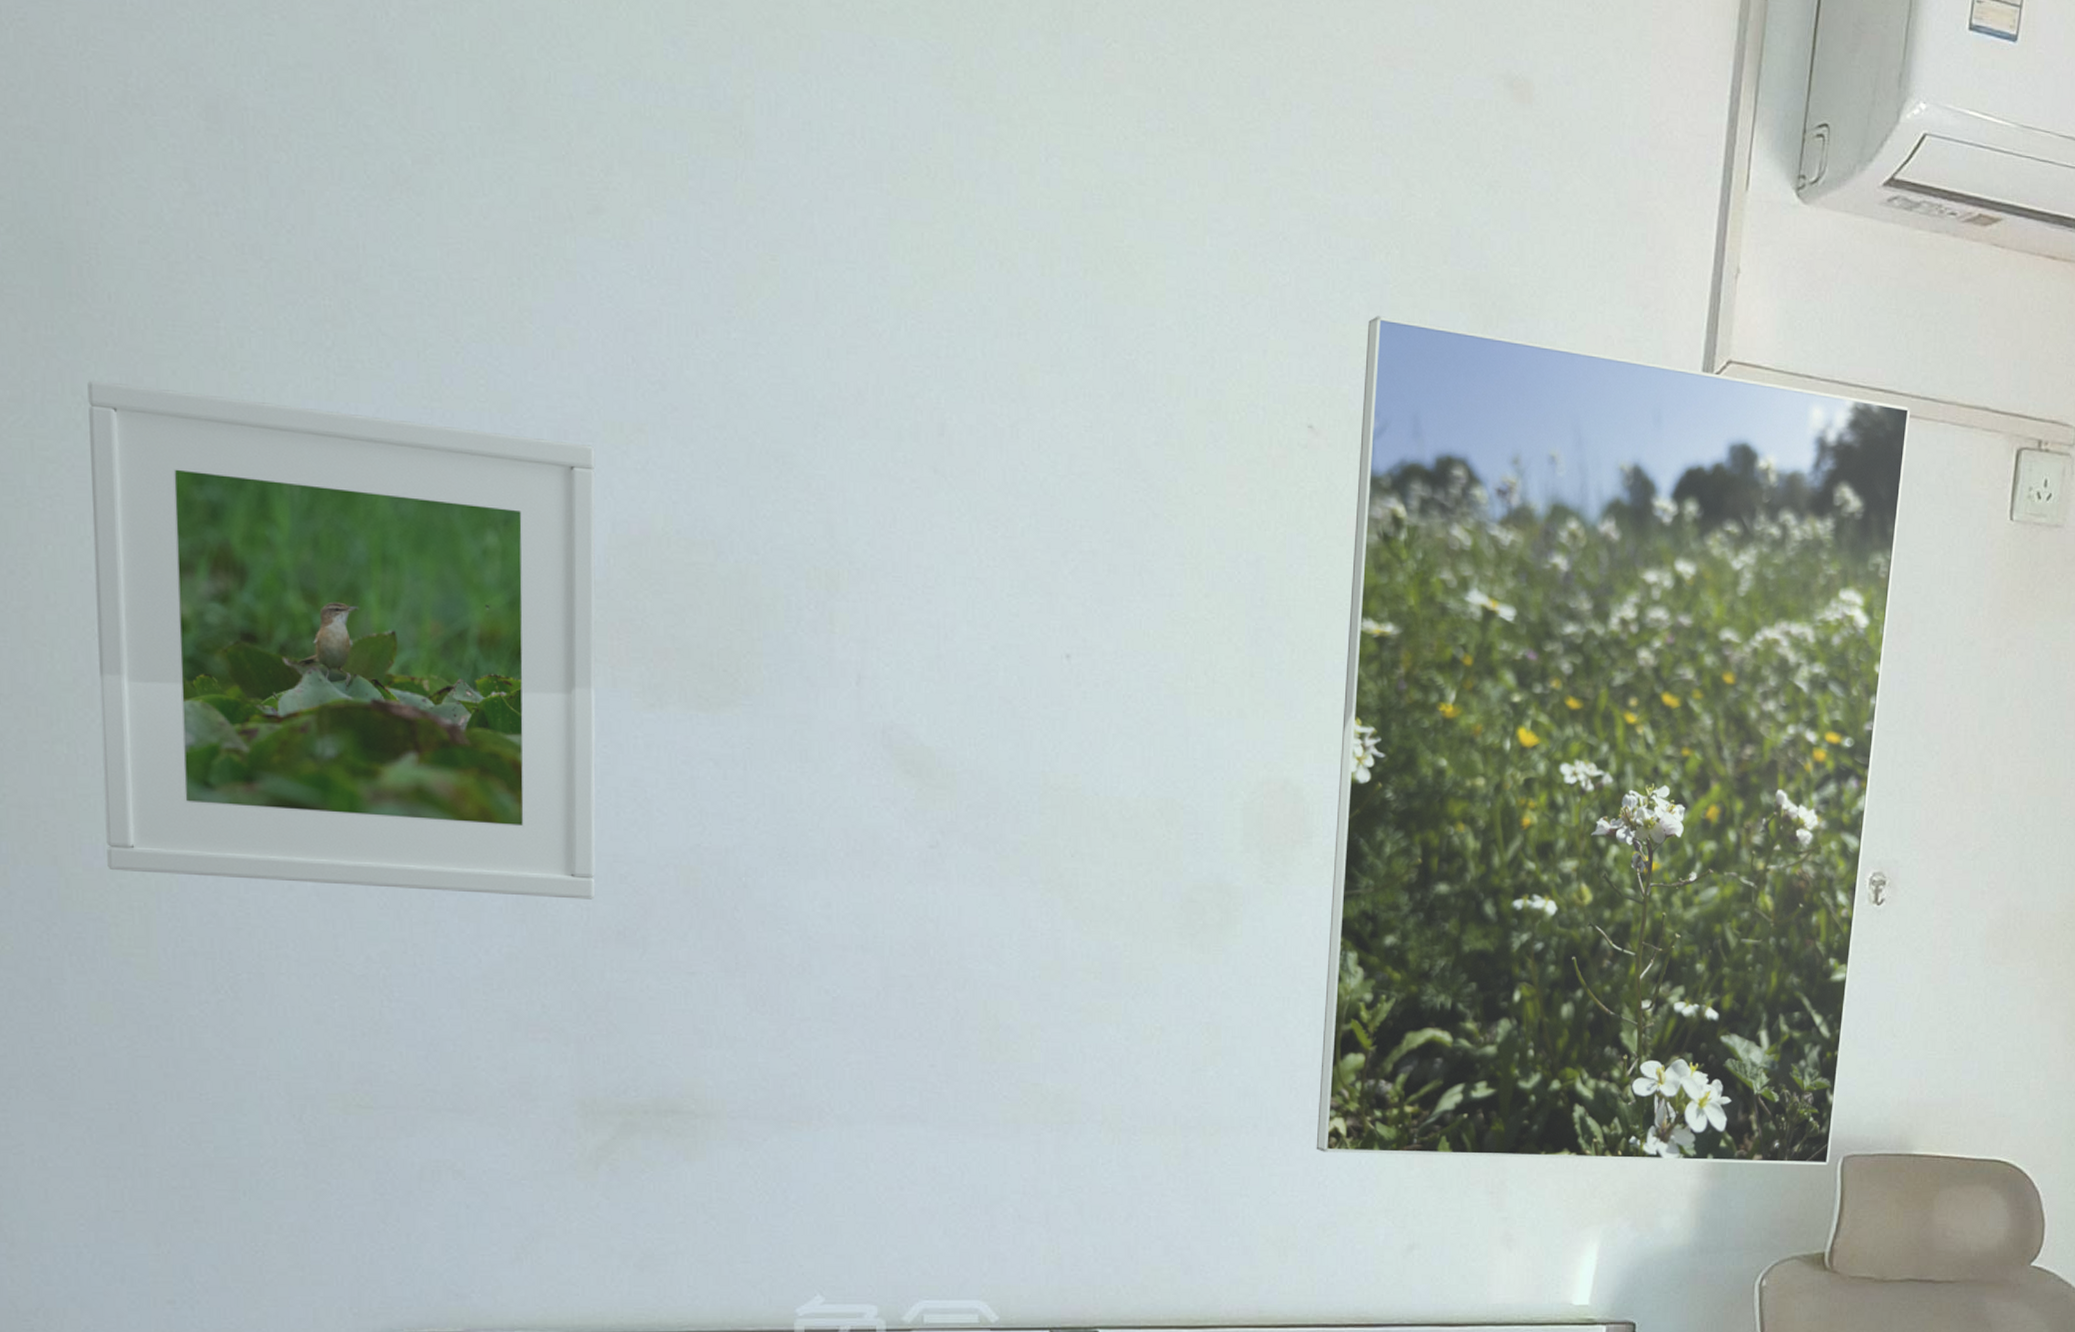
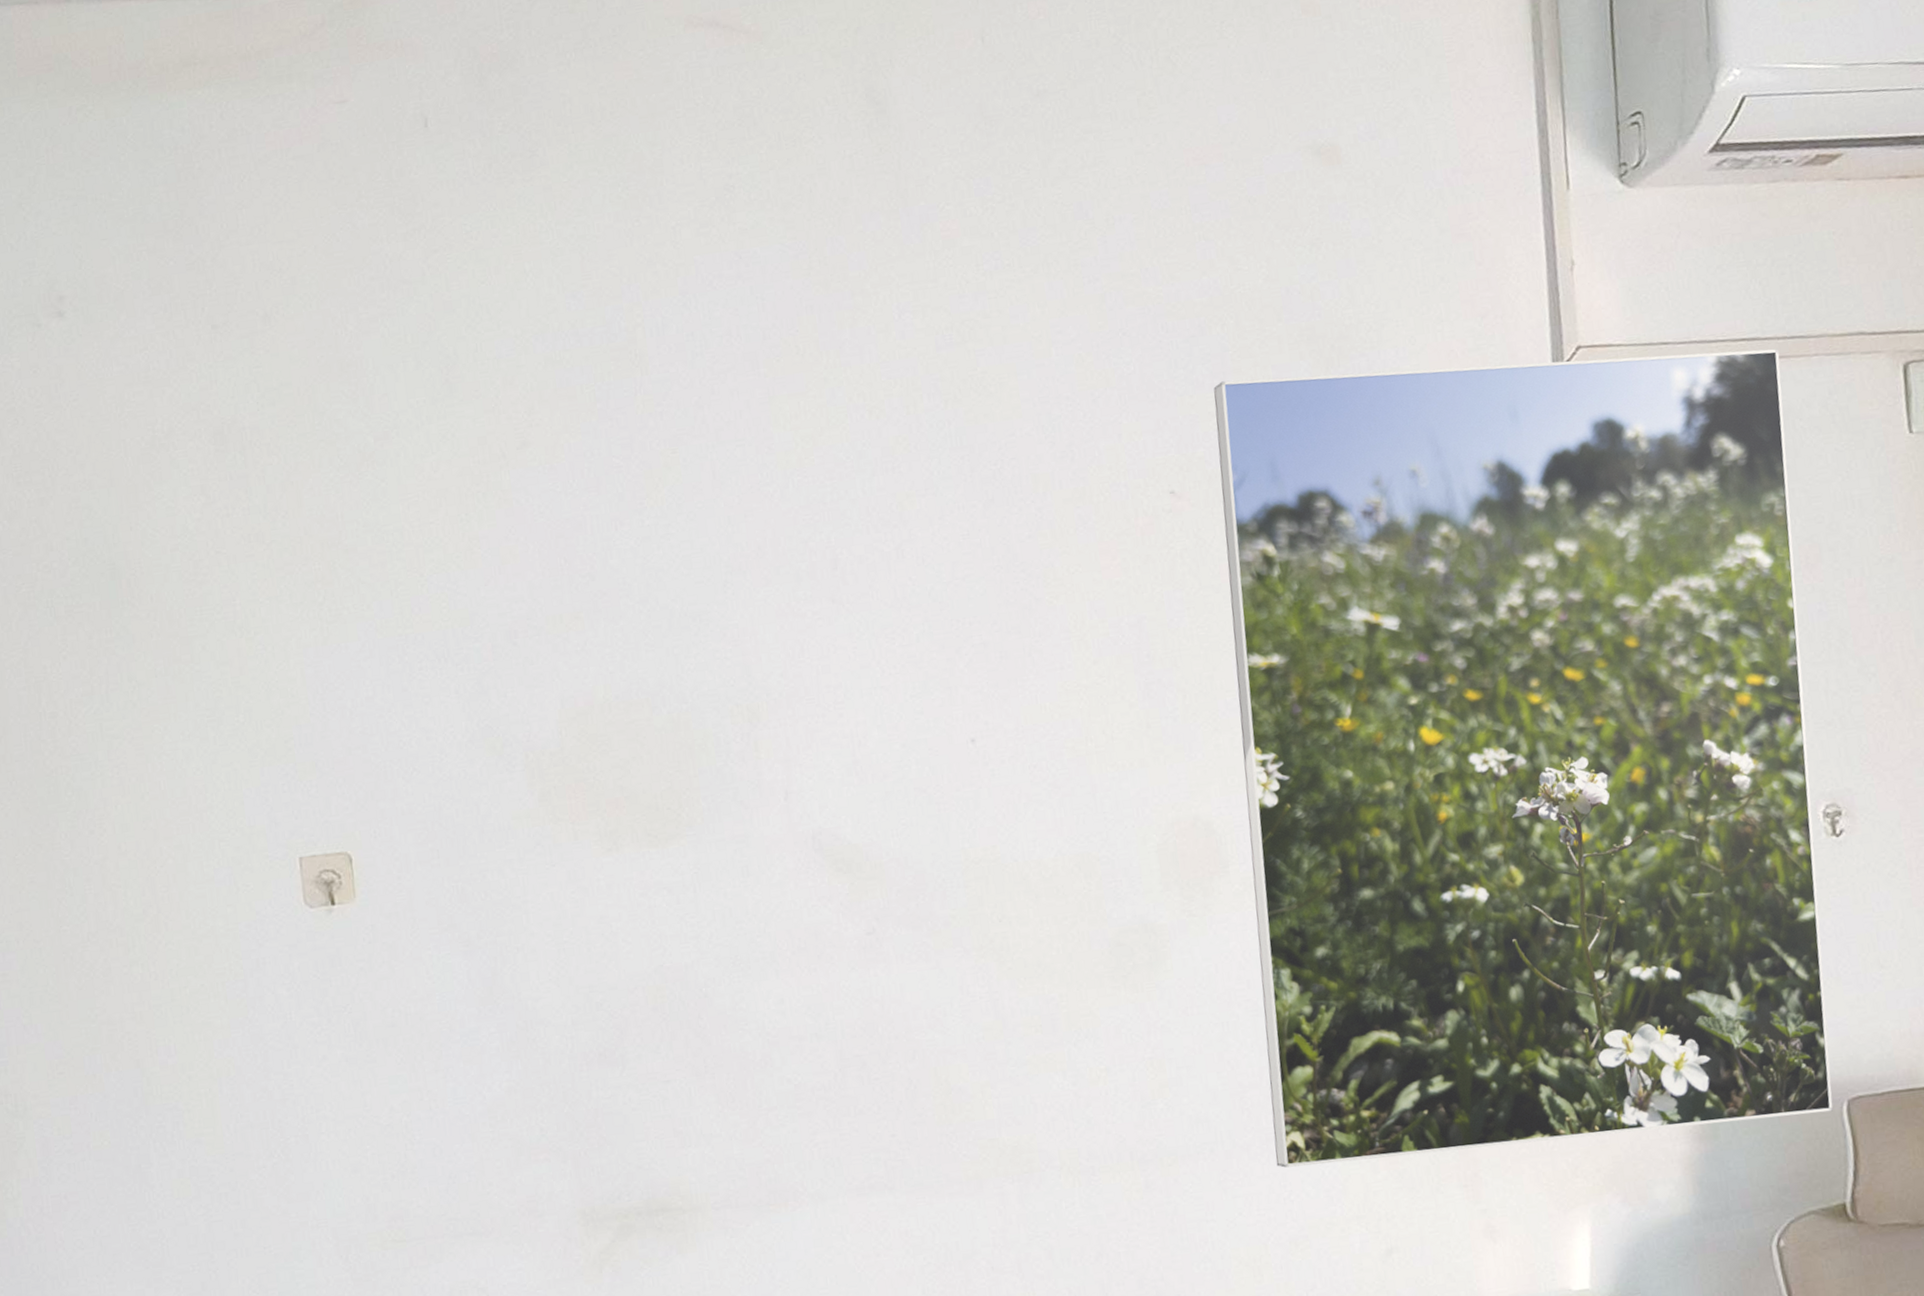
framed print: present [87,380,596,900] -> none [139,638,577,1065]

